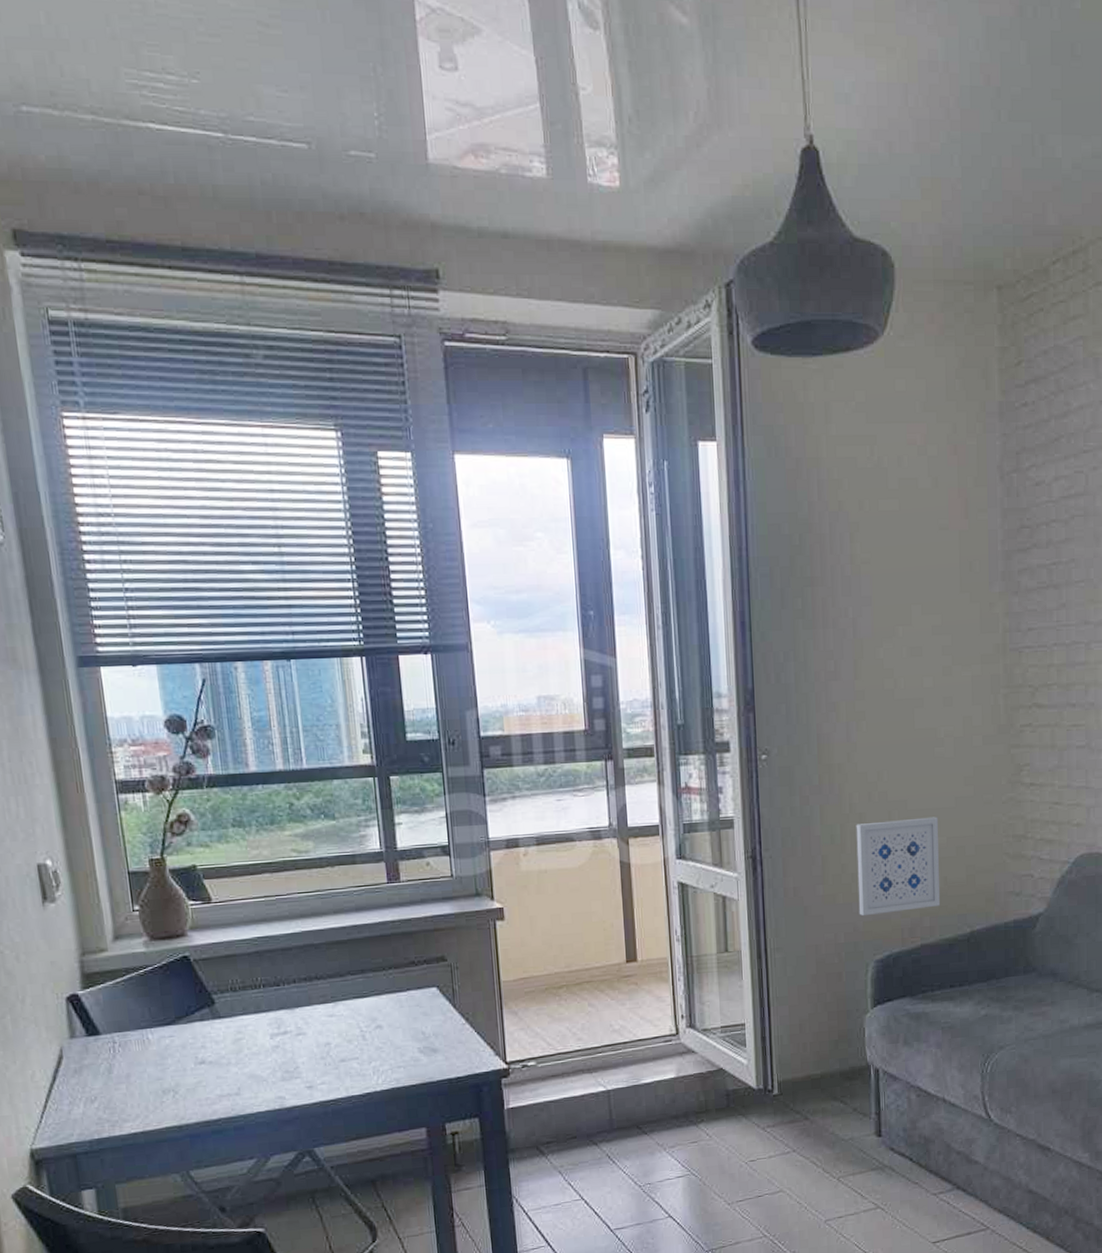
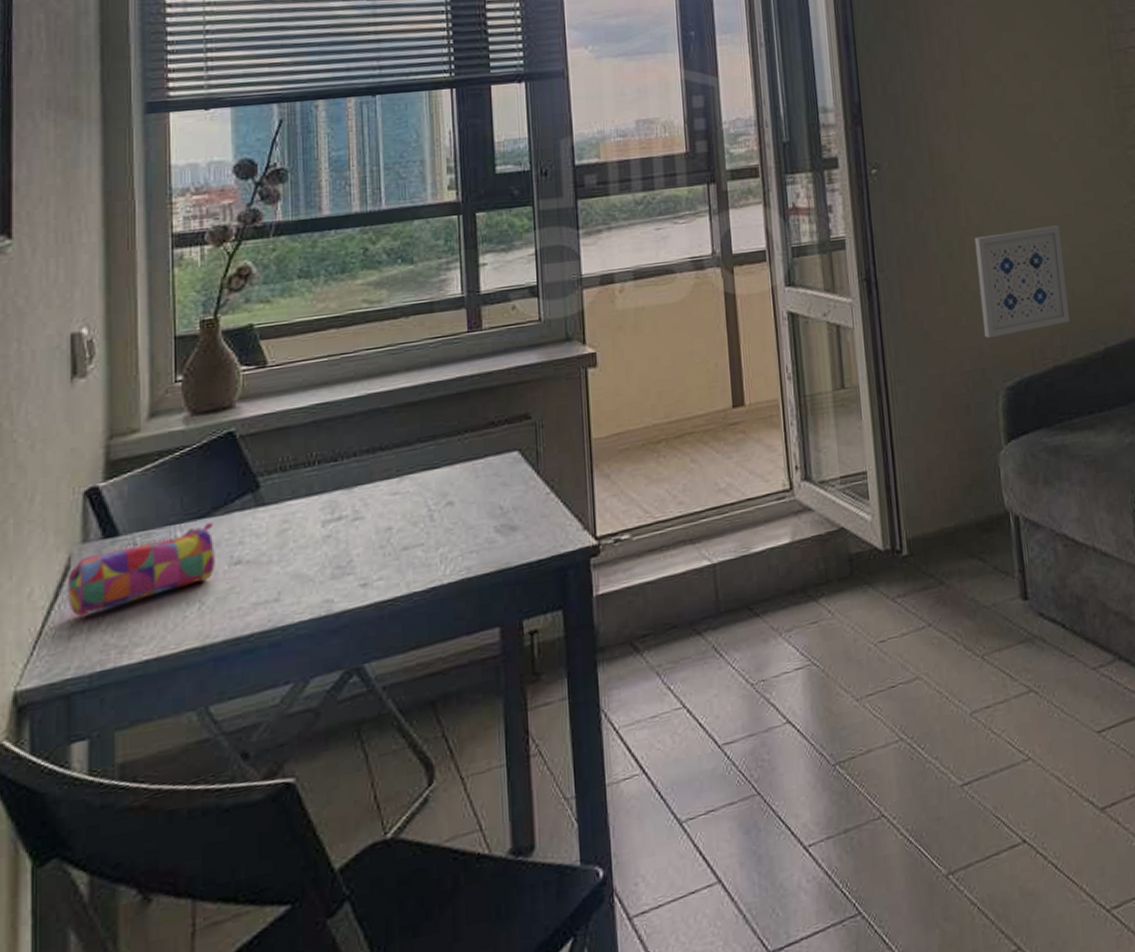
pencil case: none [61,1029,184,1096] -> present [67,522,215,617]

